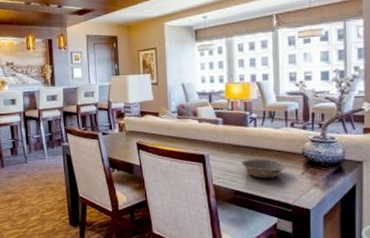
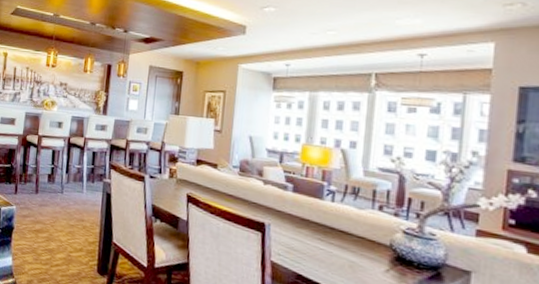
bowl: present [241,159,287,178] -> none [309,239,367,269]

